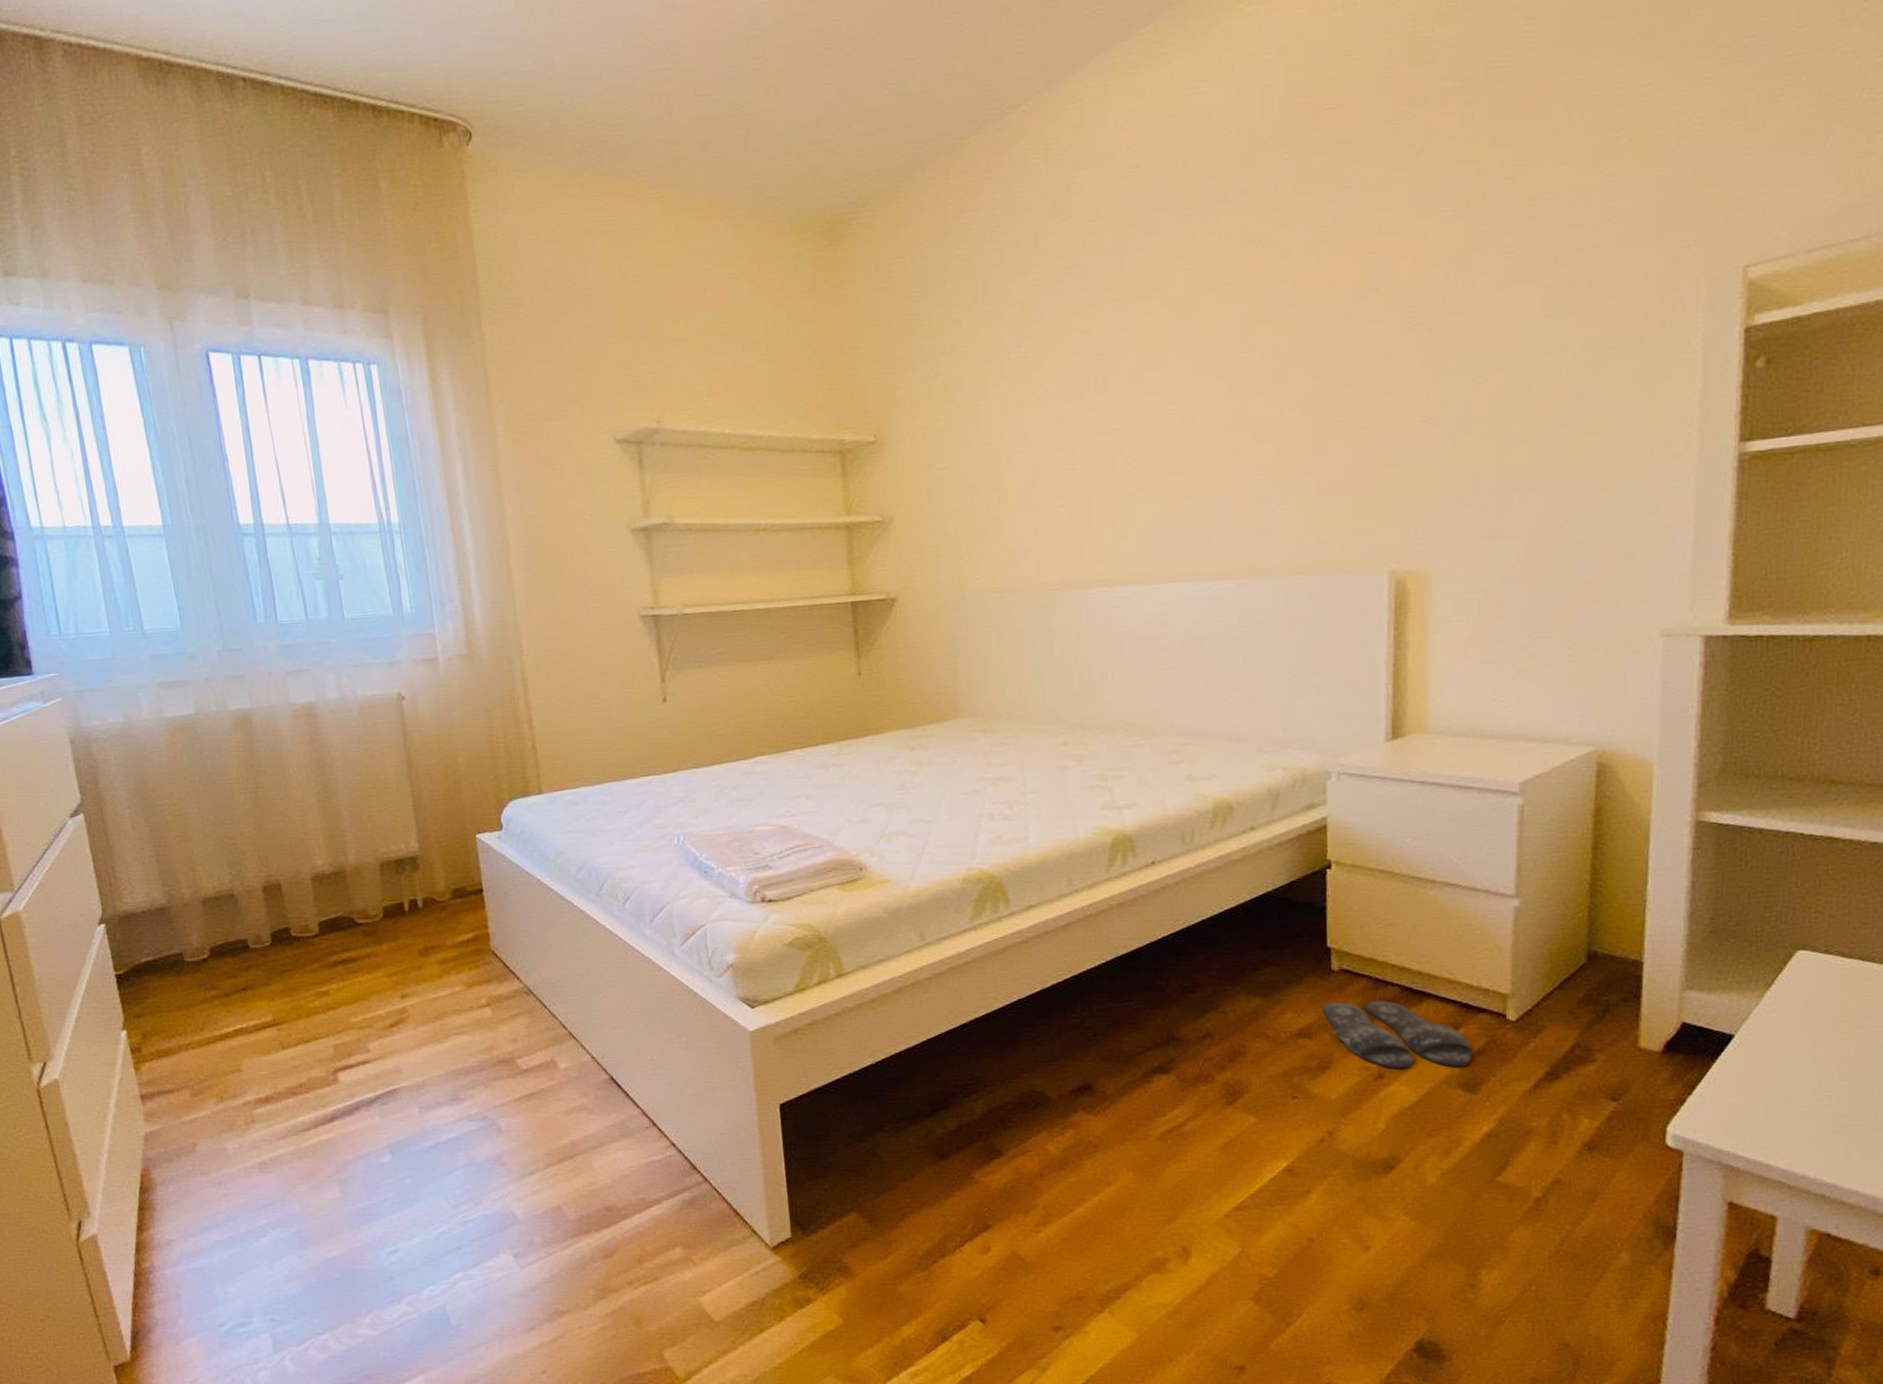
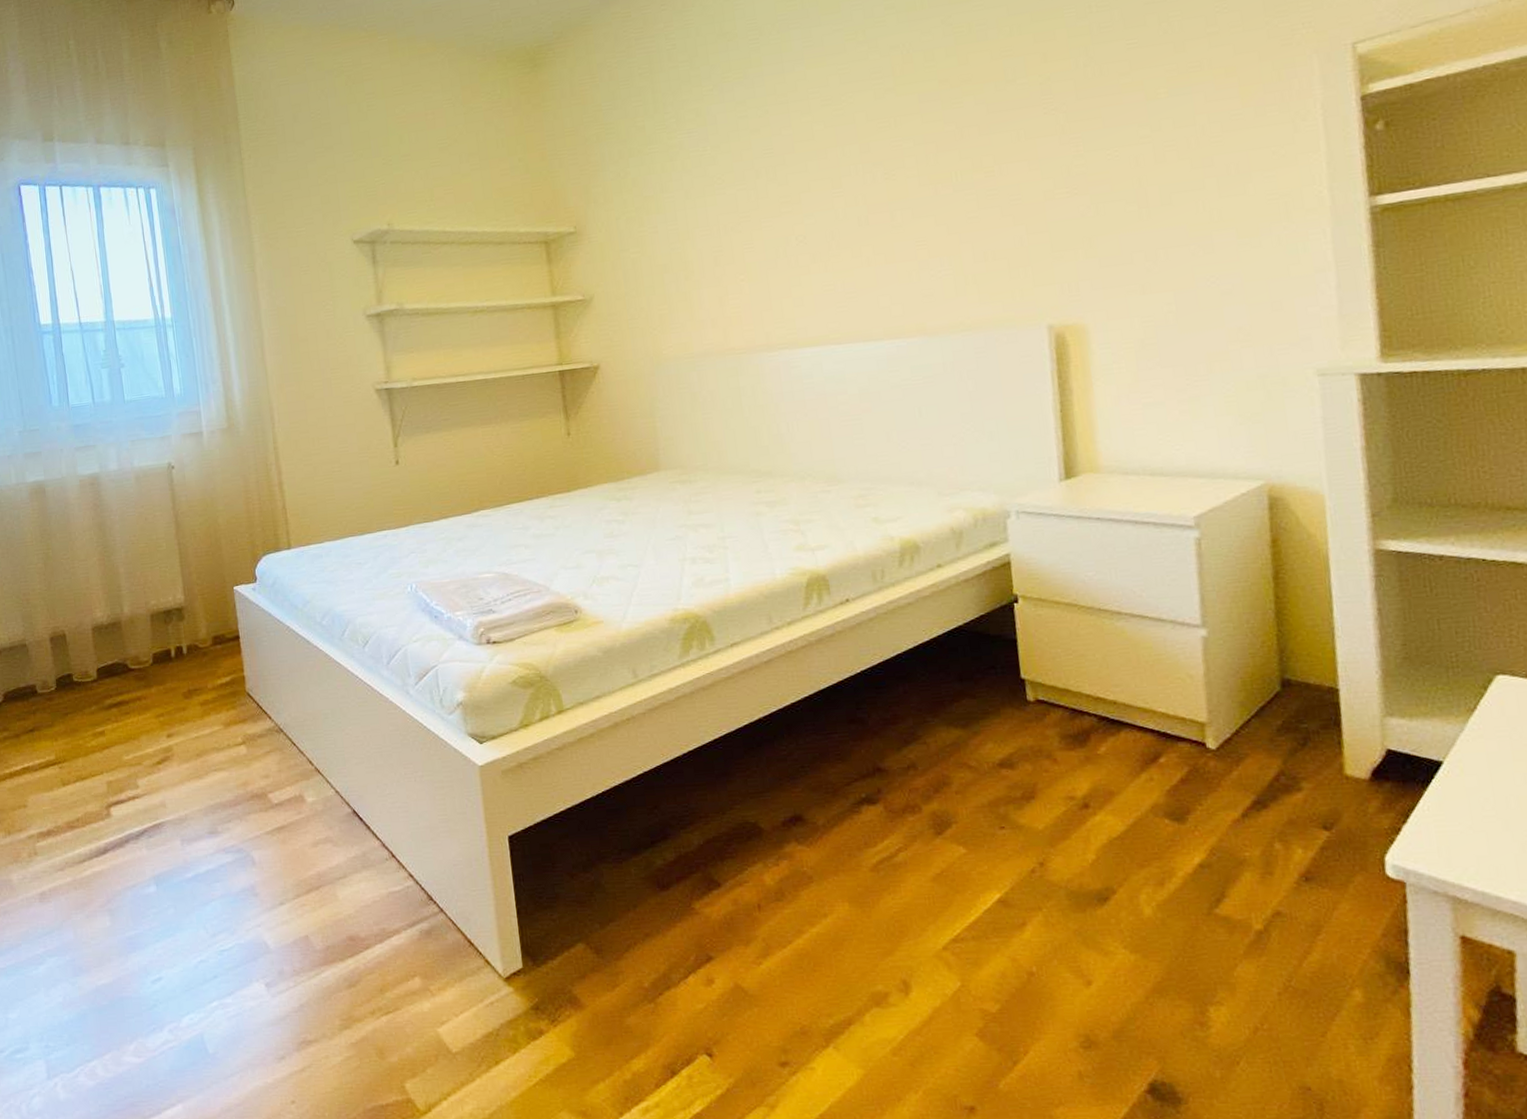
slippers: present [1323,1001,1473,1070] -> none [1022,730,1177,800]

